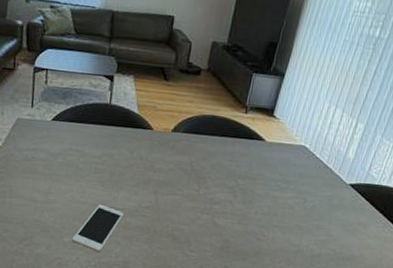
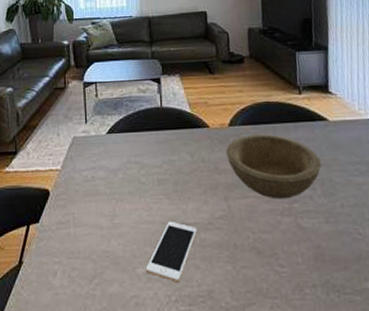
bowl: none [163,142,249,201] -> present [225,134,322,199]

